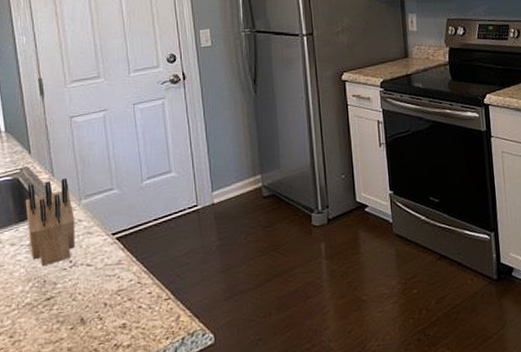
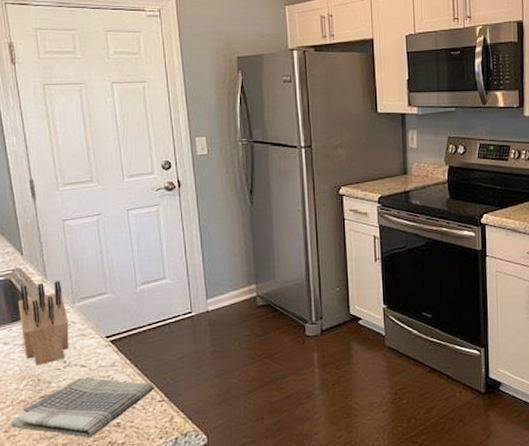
dish towel: none [16,276,161,341] -> present [11,377,154,438]

